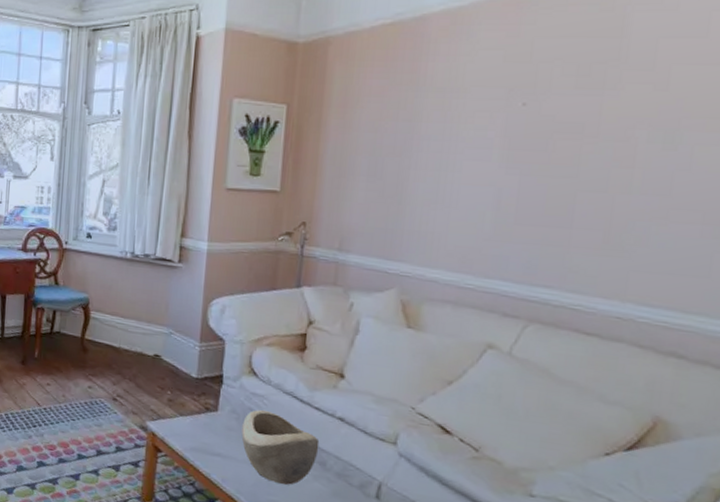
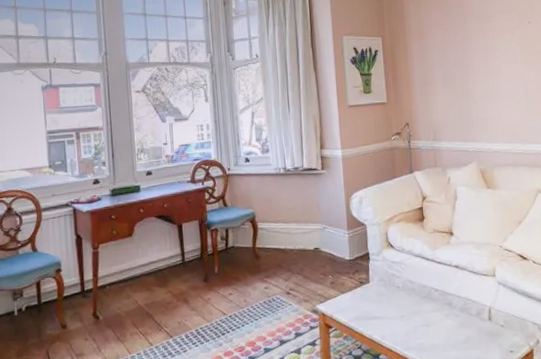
decorative bowl: present [241,409,320,485] -> none [389,273,446,328]

